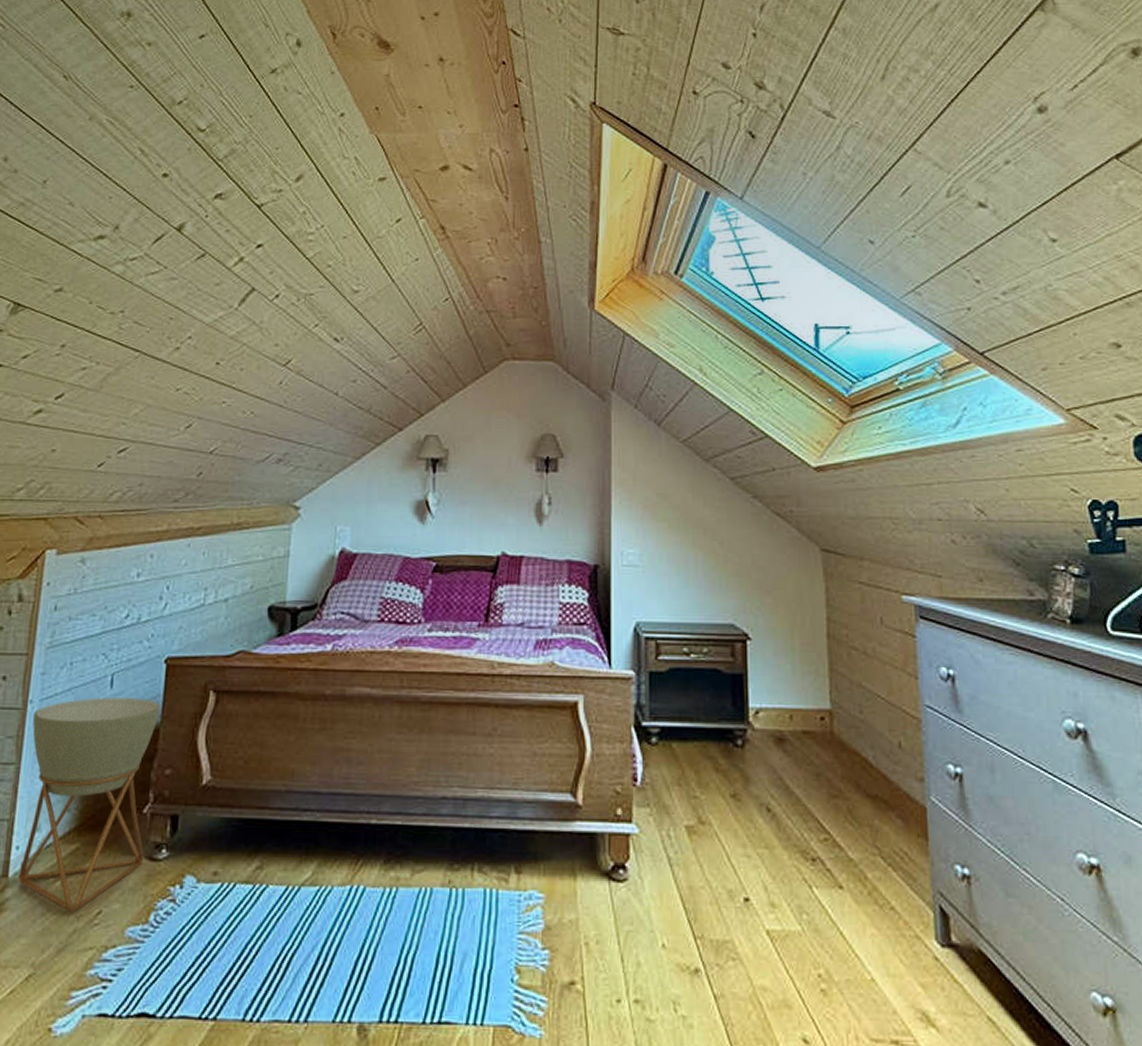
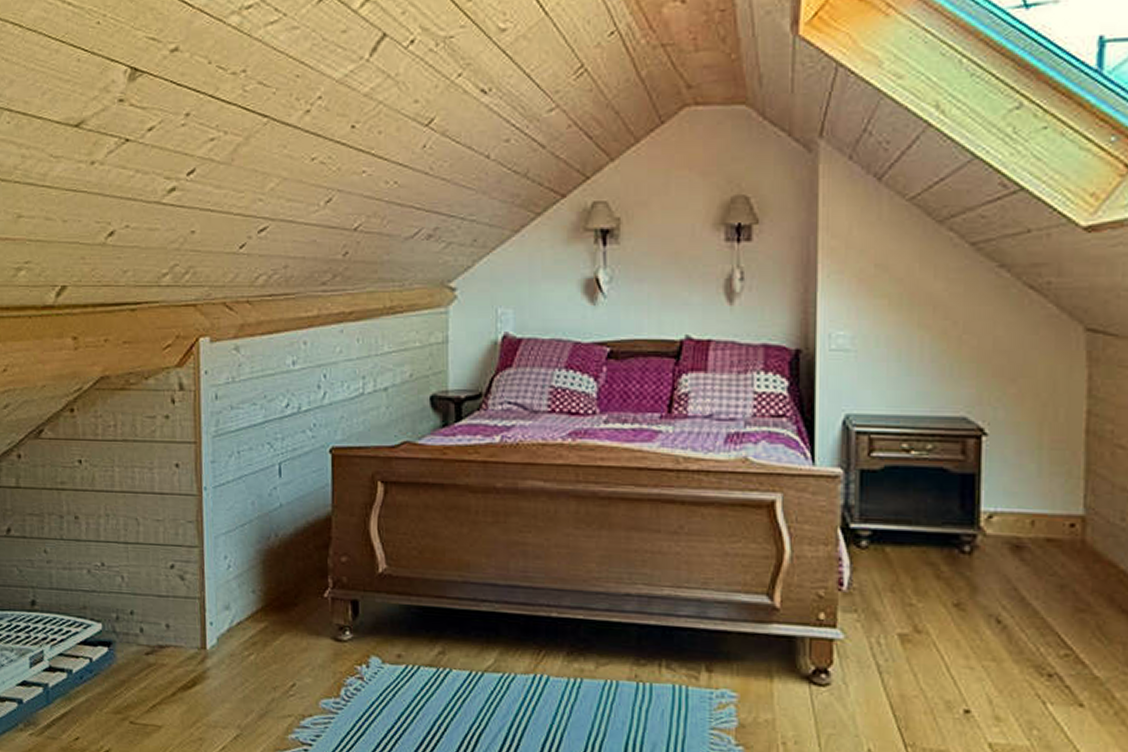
planter: present [19,697,160,912] -> none [208,486,330,683]

